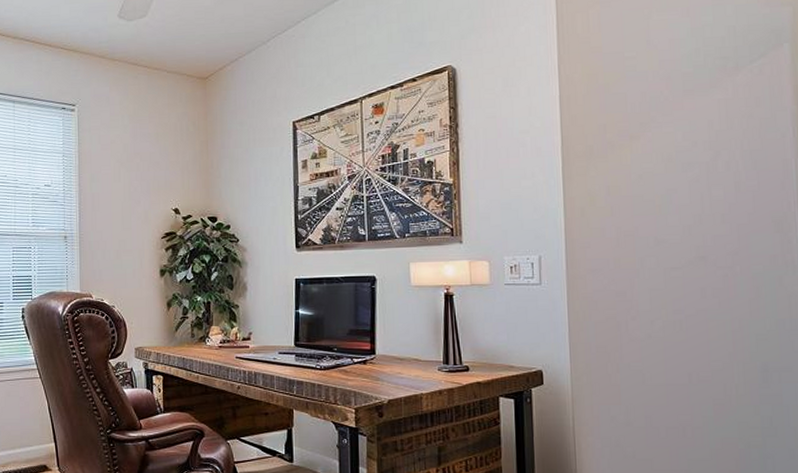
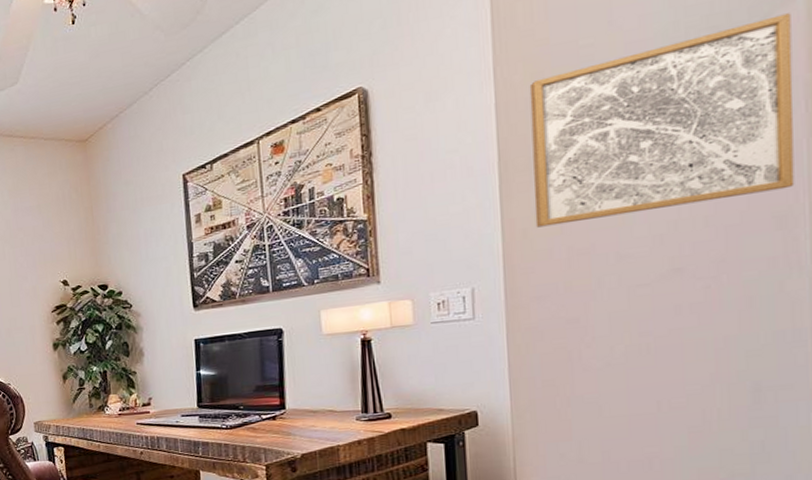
wall art: none [586,55,787,208] -> present [529,13,795,228]

